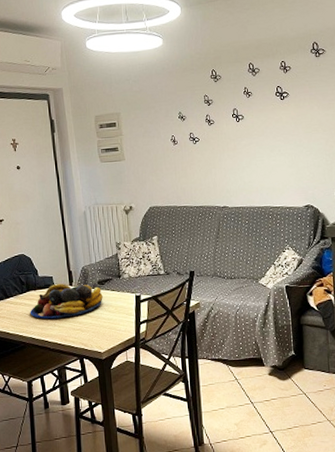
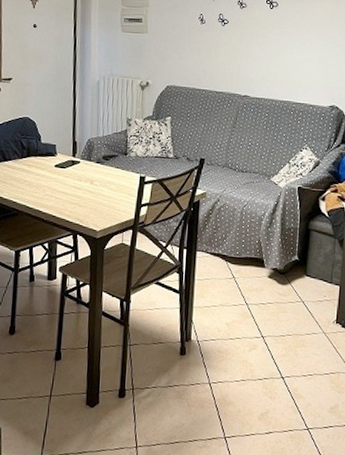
fruit bowl: present [30,284,103,320] -> none [27,153,106,190]

